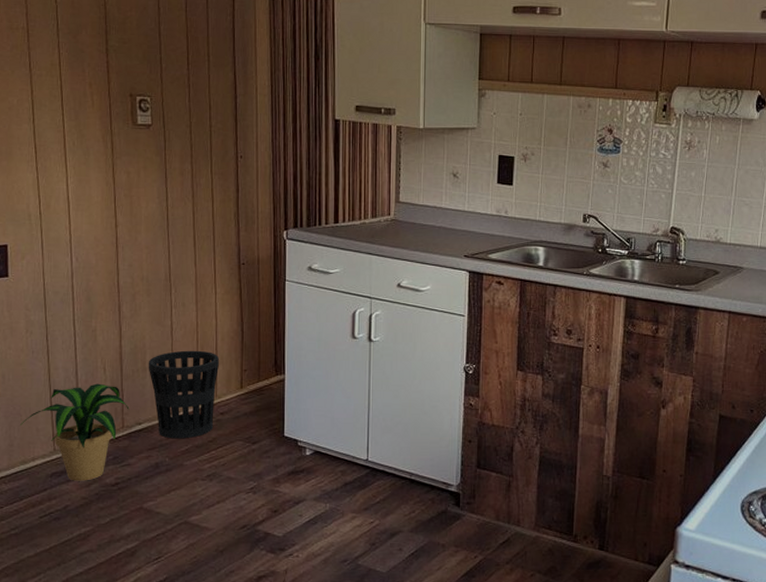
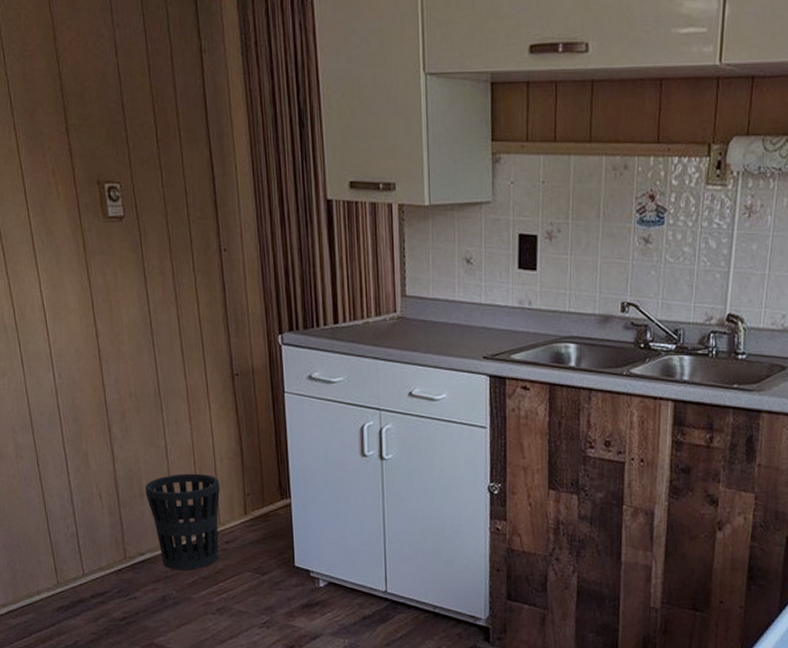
potted plant: present [20,383,130,481] -> none [21,511,130,616]

